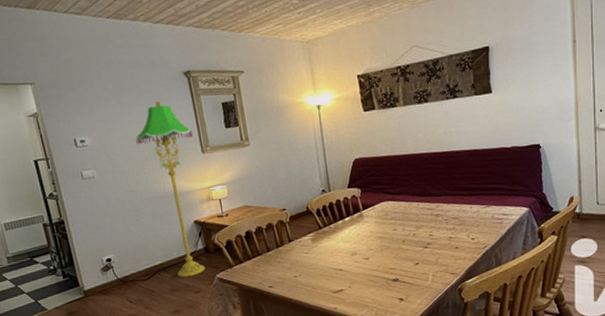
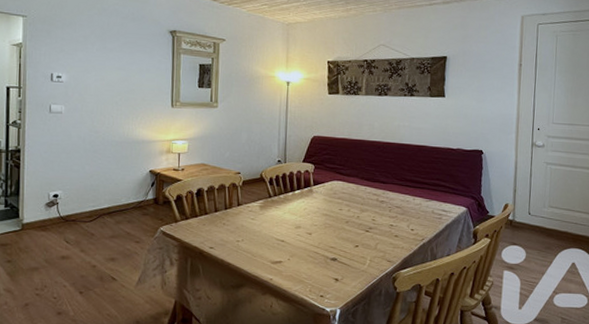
floor lamp: present [135,101,206,278] -> none [111,53,166,226]

